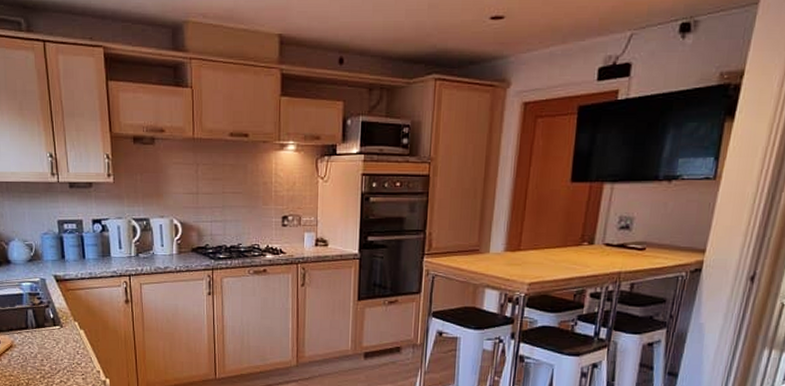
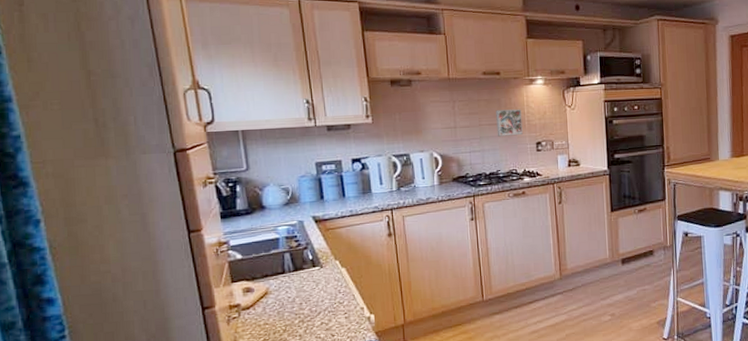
decorative tile: none [241,177,269,207] -> present [496,109,523,137]

